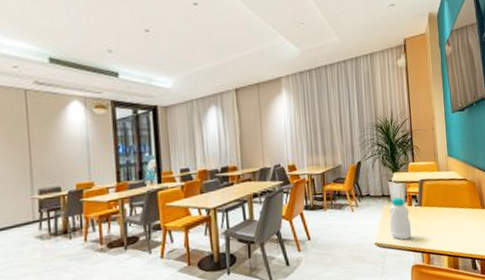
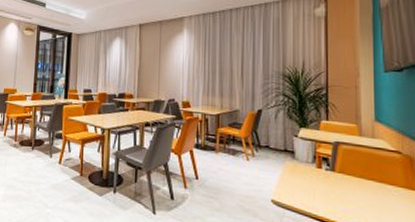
bottle: present [389,197,412,240] -> none [290,155,319,206]

